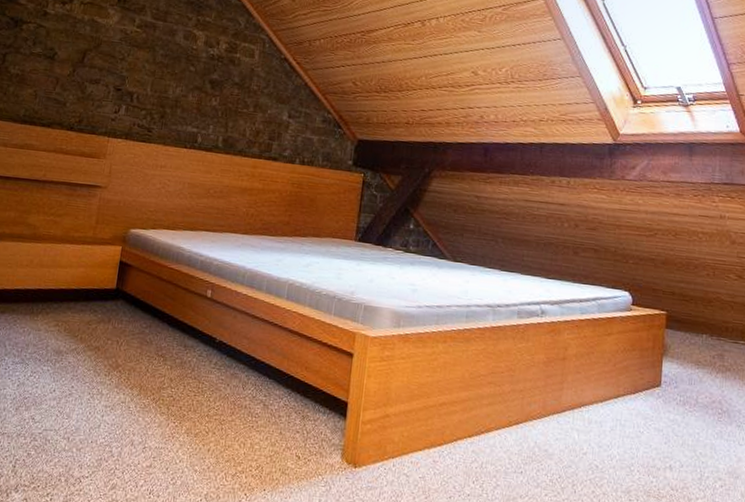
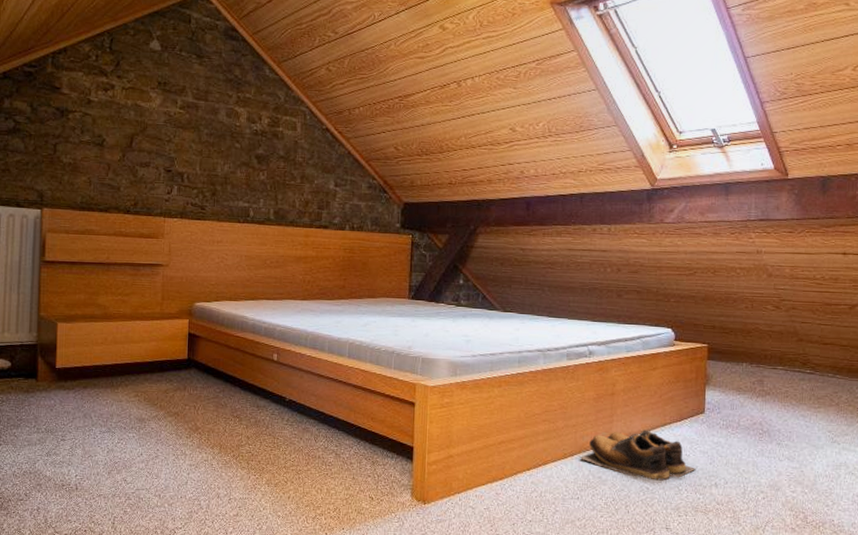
shoes: none [525,400,650,459] -> present [579,430,696,481]

